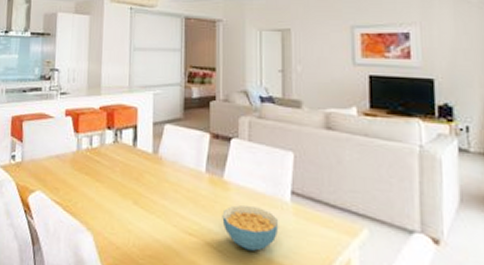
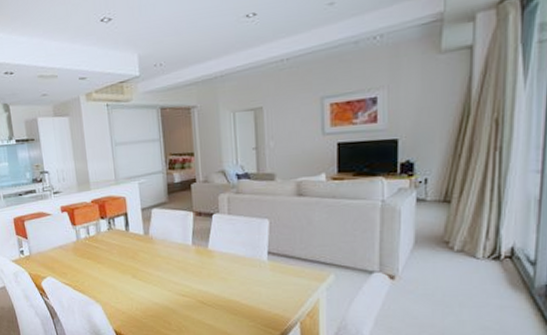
cereal bowl: present [222,205,279,251] -> none [209,268,258,302]

